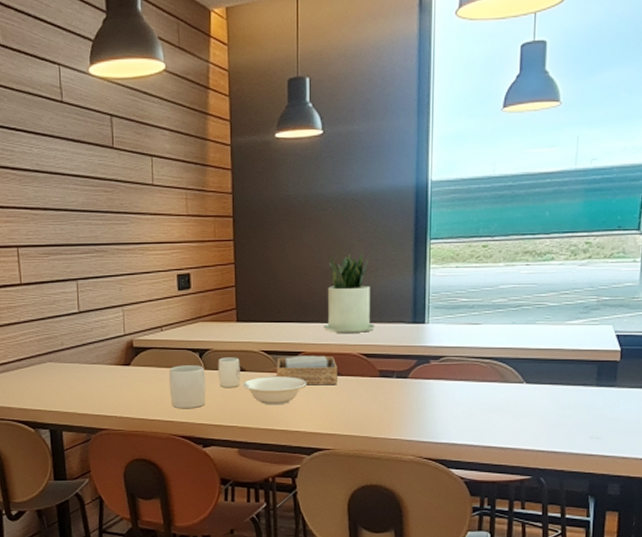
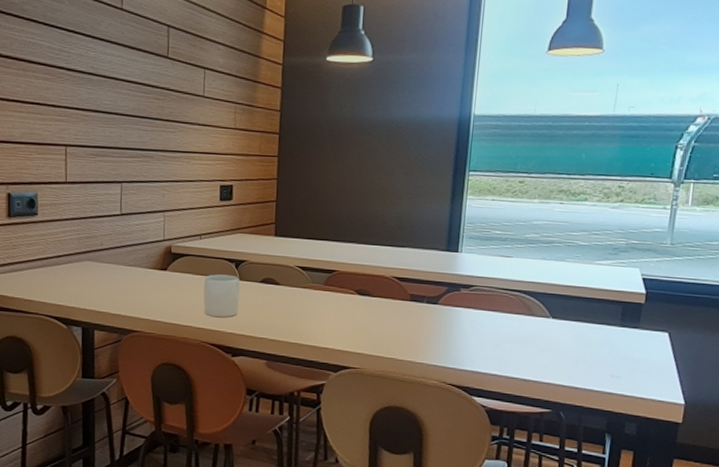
mug: present [218,357,241,387] -> none [252,269,275,300]
bowl: present [243,376,307,405] -> none [276,291,339,321]
napkin holder: present [277,355,337,386] -> none [310,273,370,306]
planter: present [323,253,375,333] -> none [358,178,410,256]

